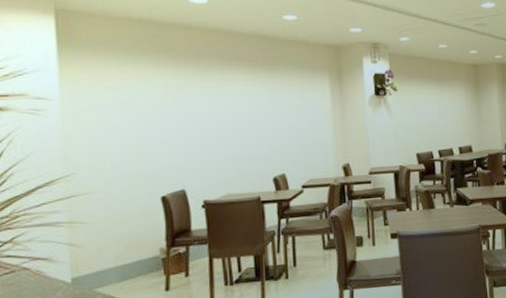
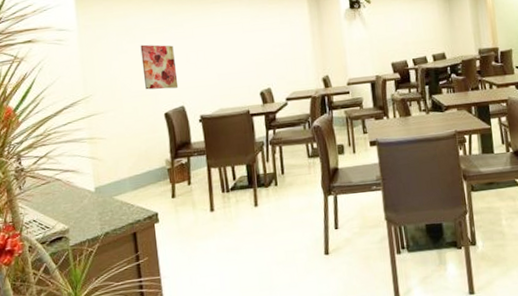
wall art: none [136,120,180,171] -> present [140,44,179,90]

